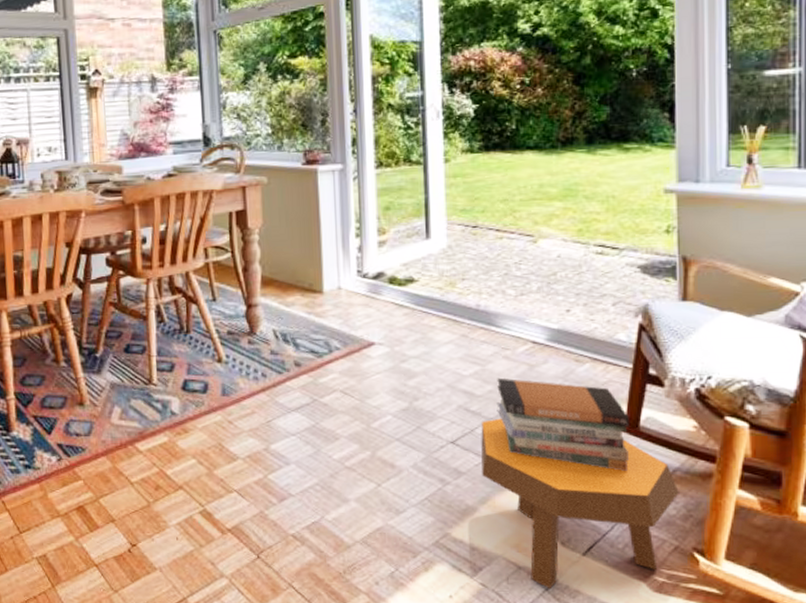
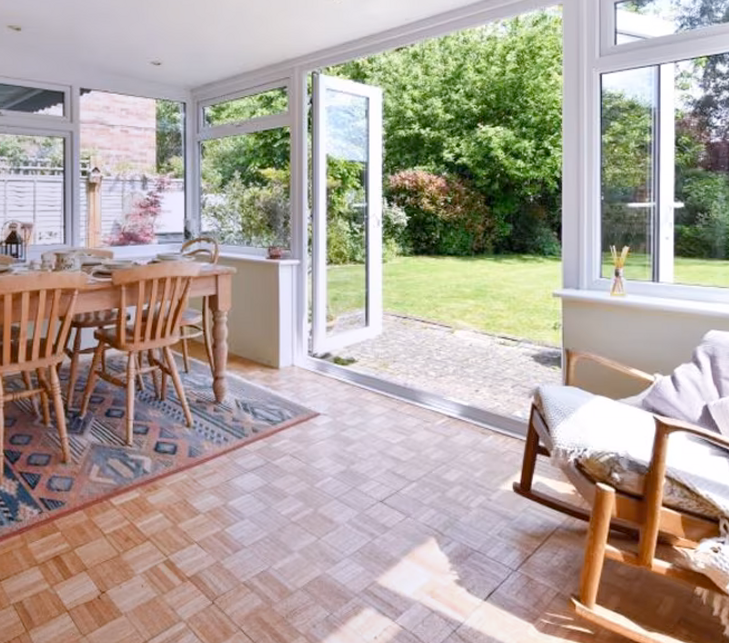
footstool: present [481,418,679,590] -> none [405,481,561,631]
book stack: present [496,377,629,472] -> none [418,446,523,529]

